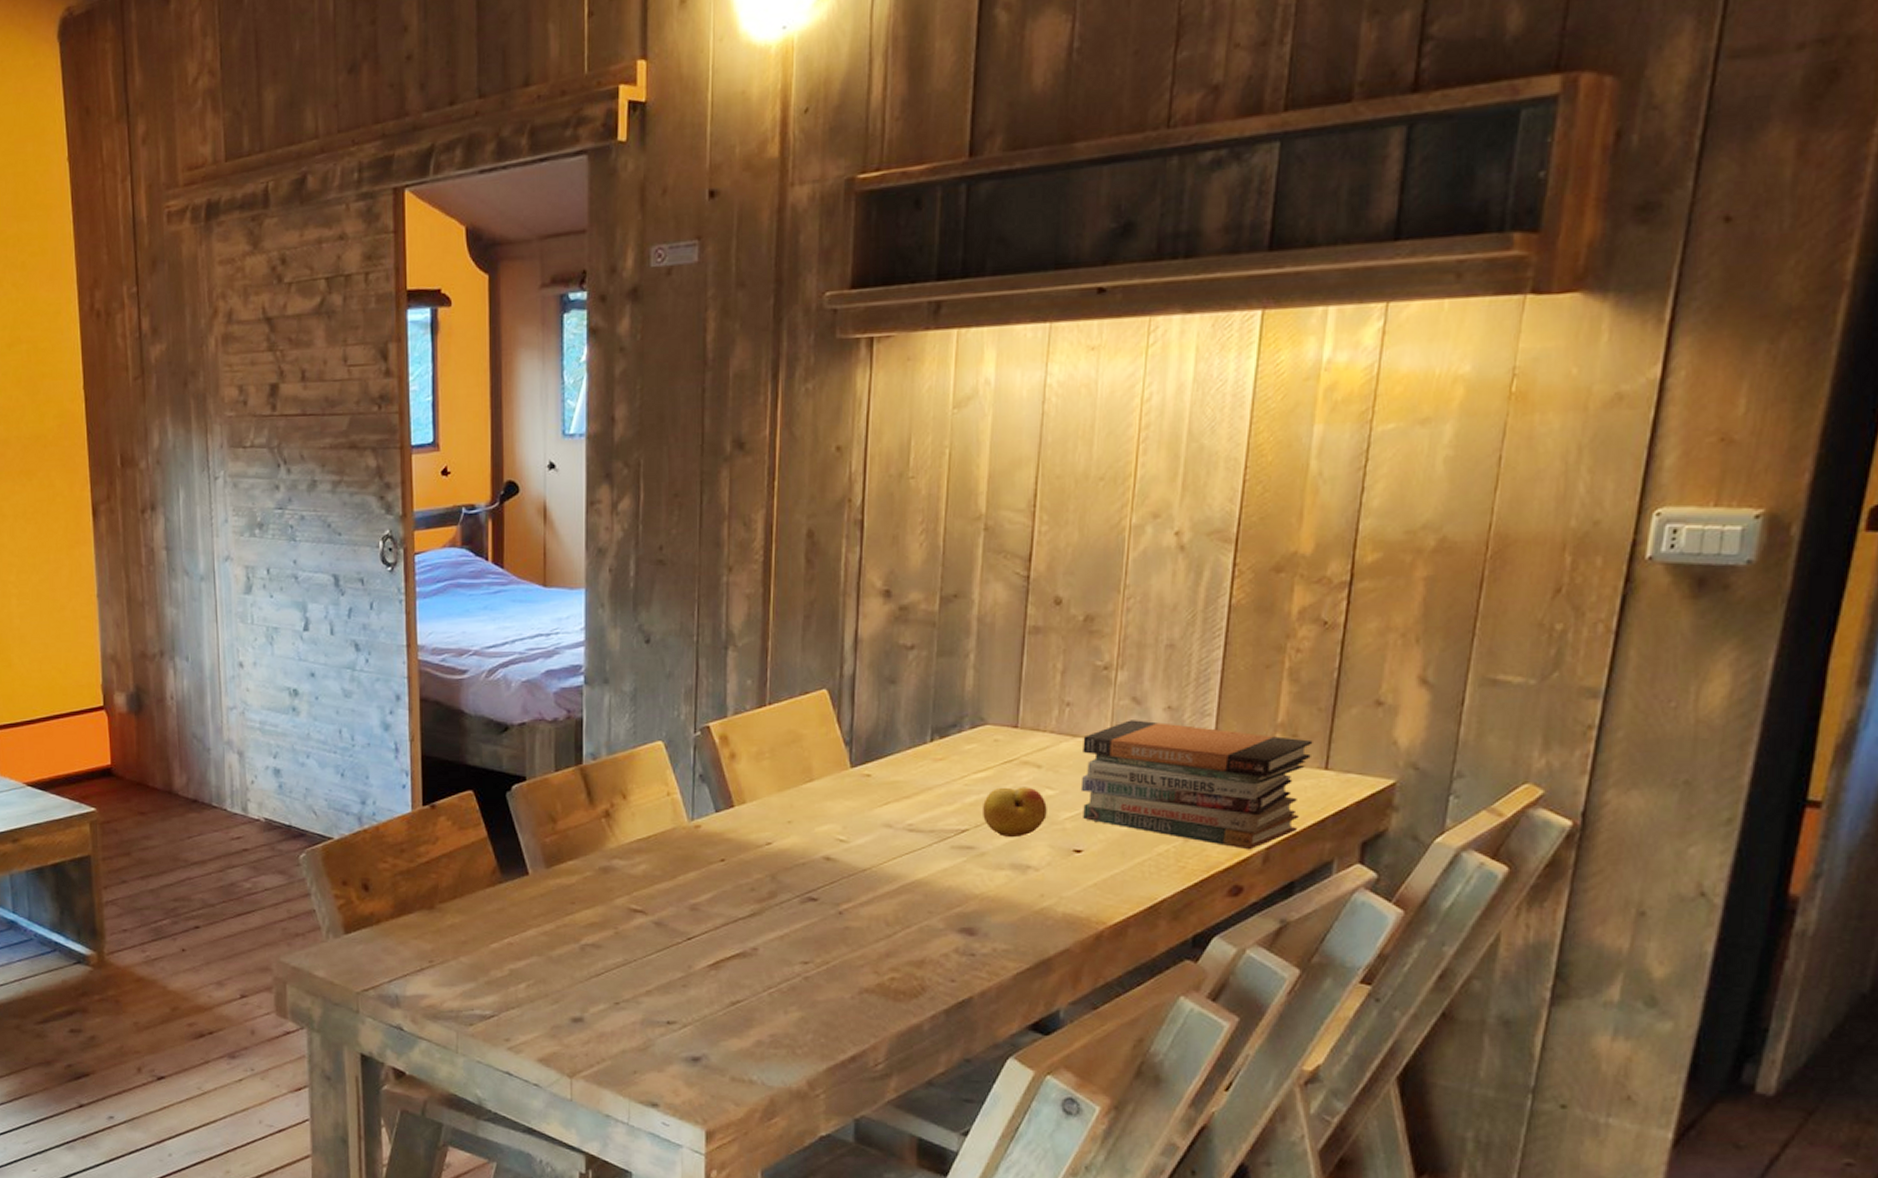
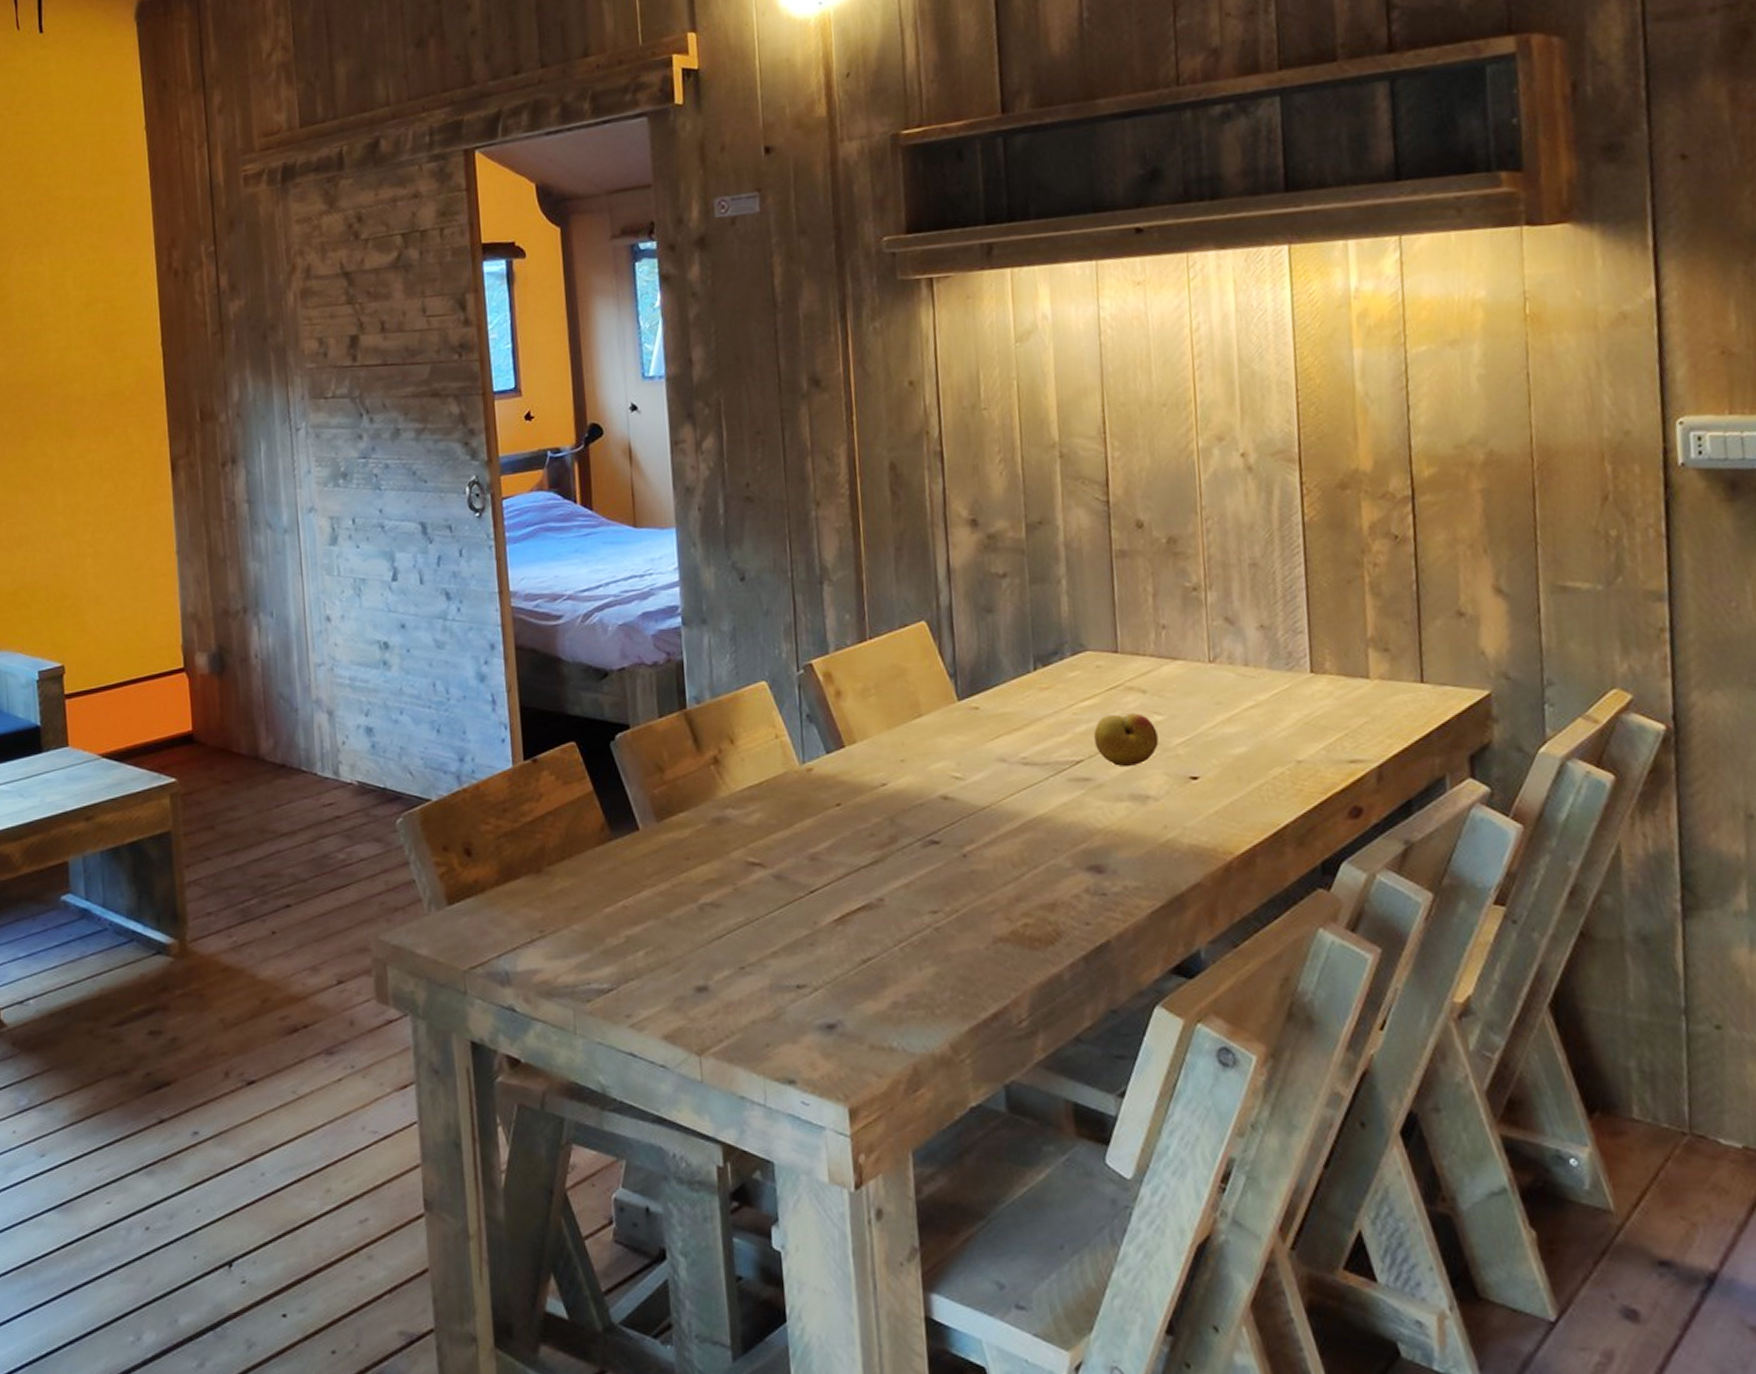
book stack: present [1080,720,1313,850] -> none [1183,640,1406,769]

